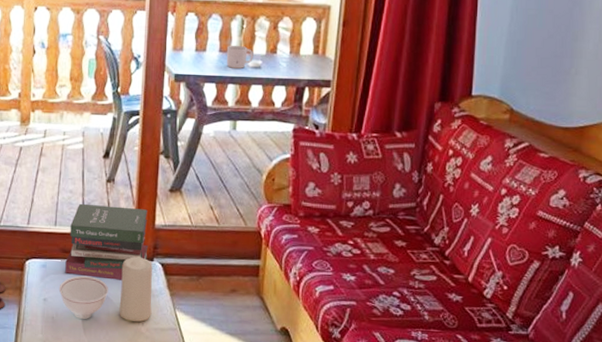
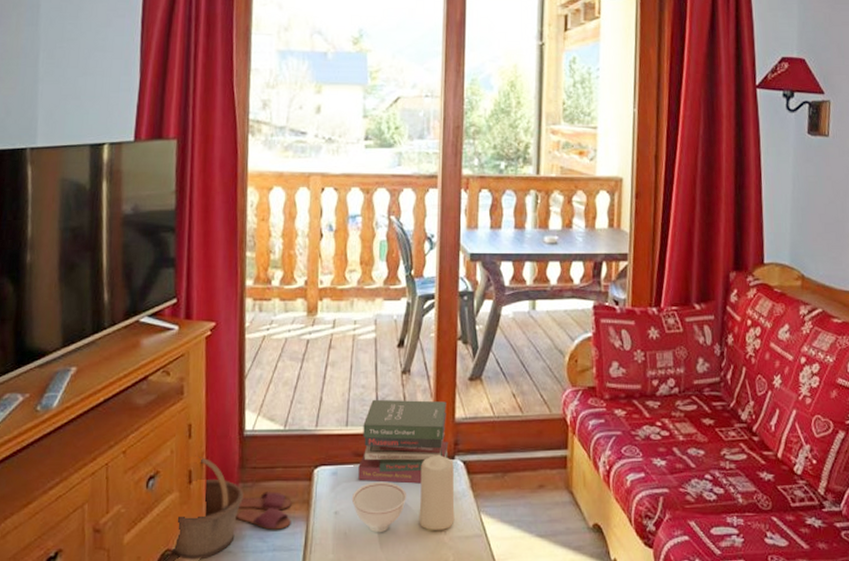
mug: present [226,45,254,69] -> none [522,221,549,245]

